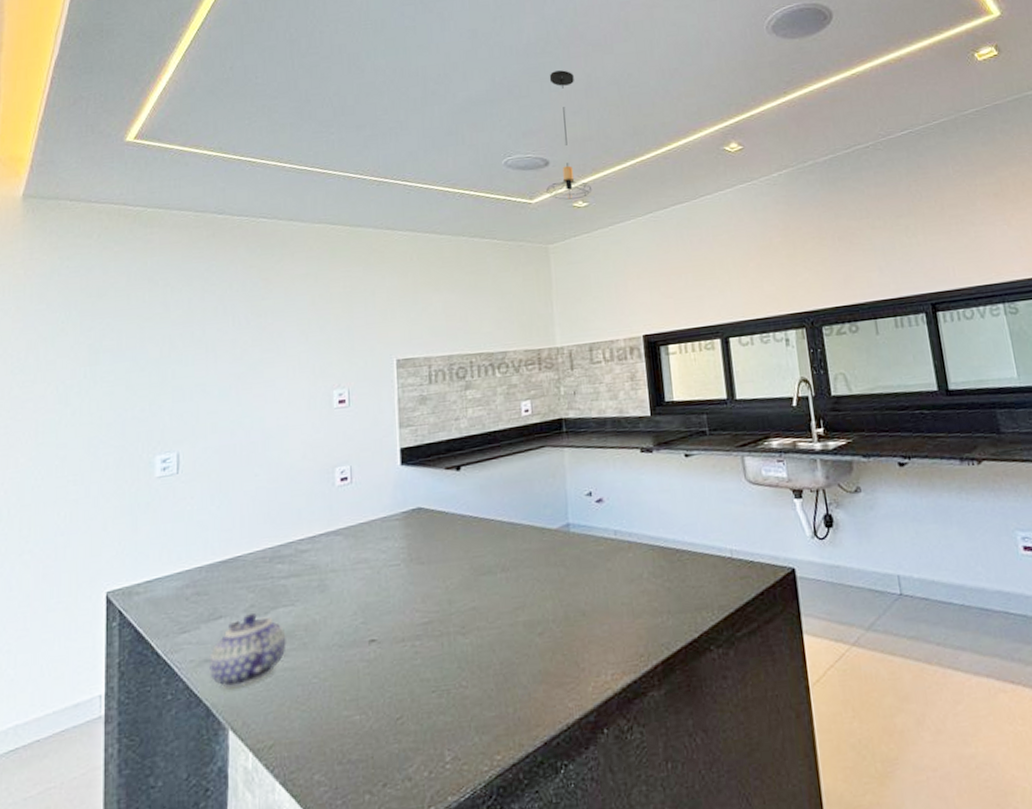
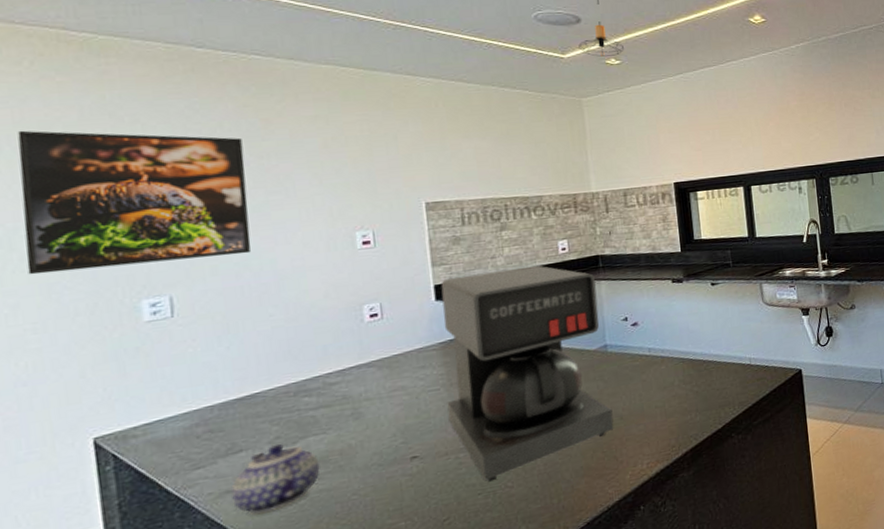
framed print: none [76,296,247,429] -> present [17,130,252,275]
coffee maker: none [406,428,576,678] -> present [441,265,614,482]

